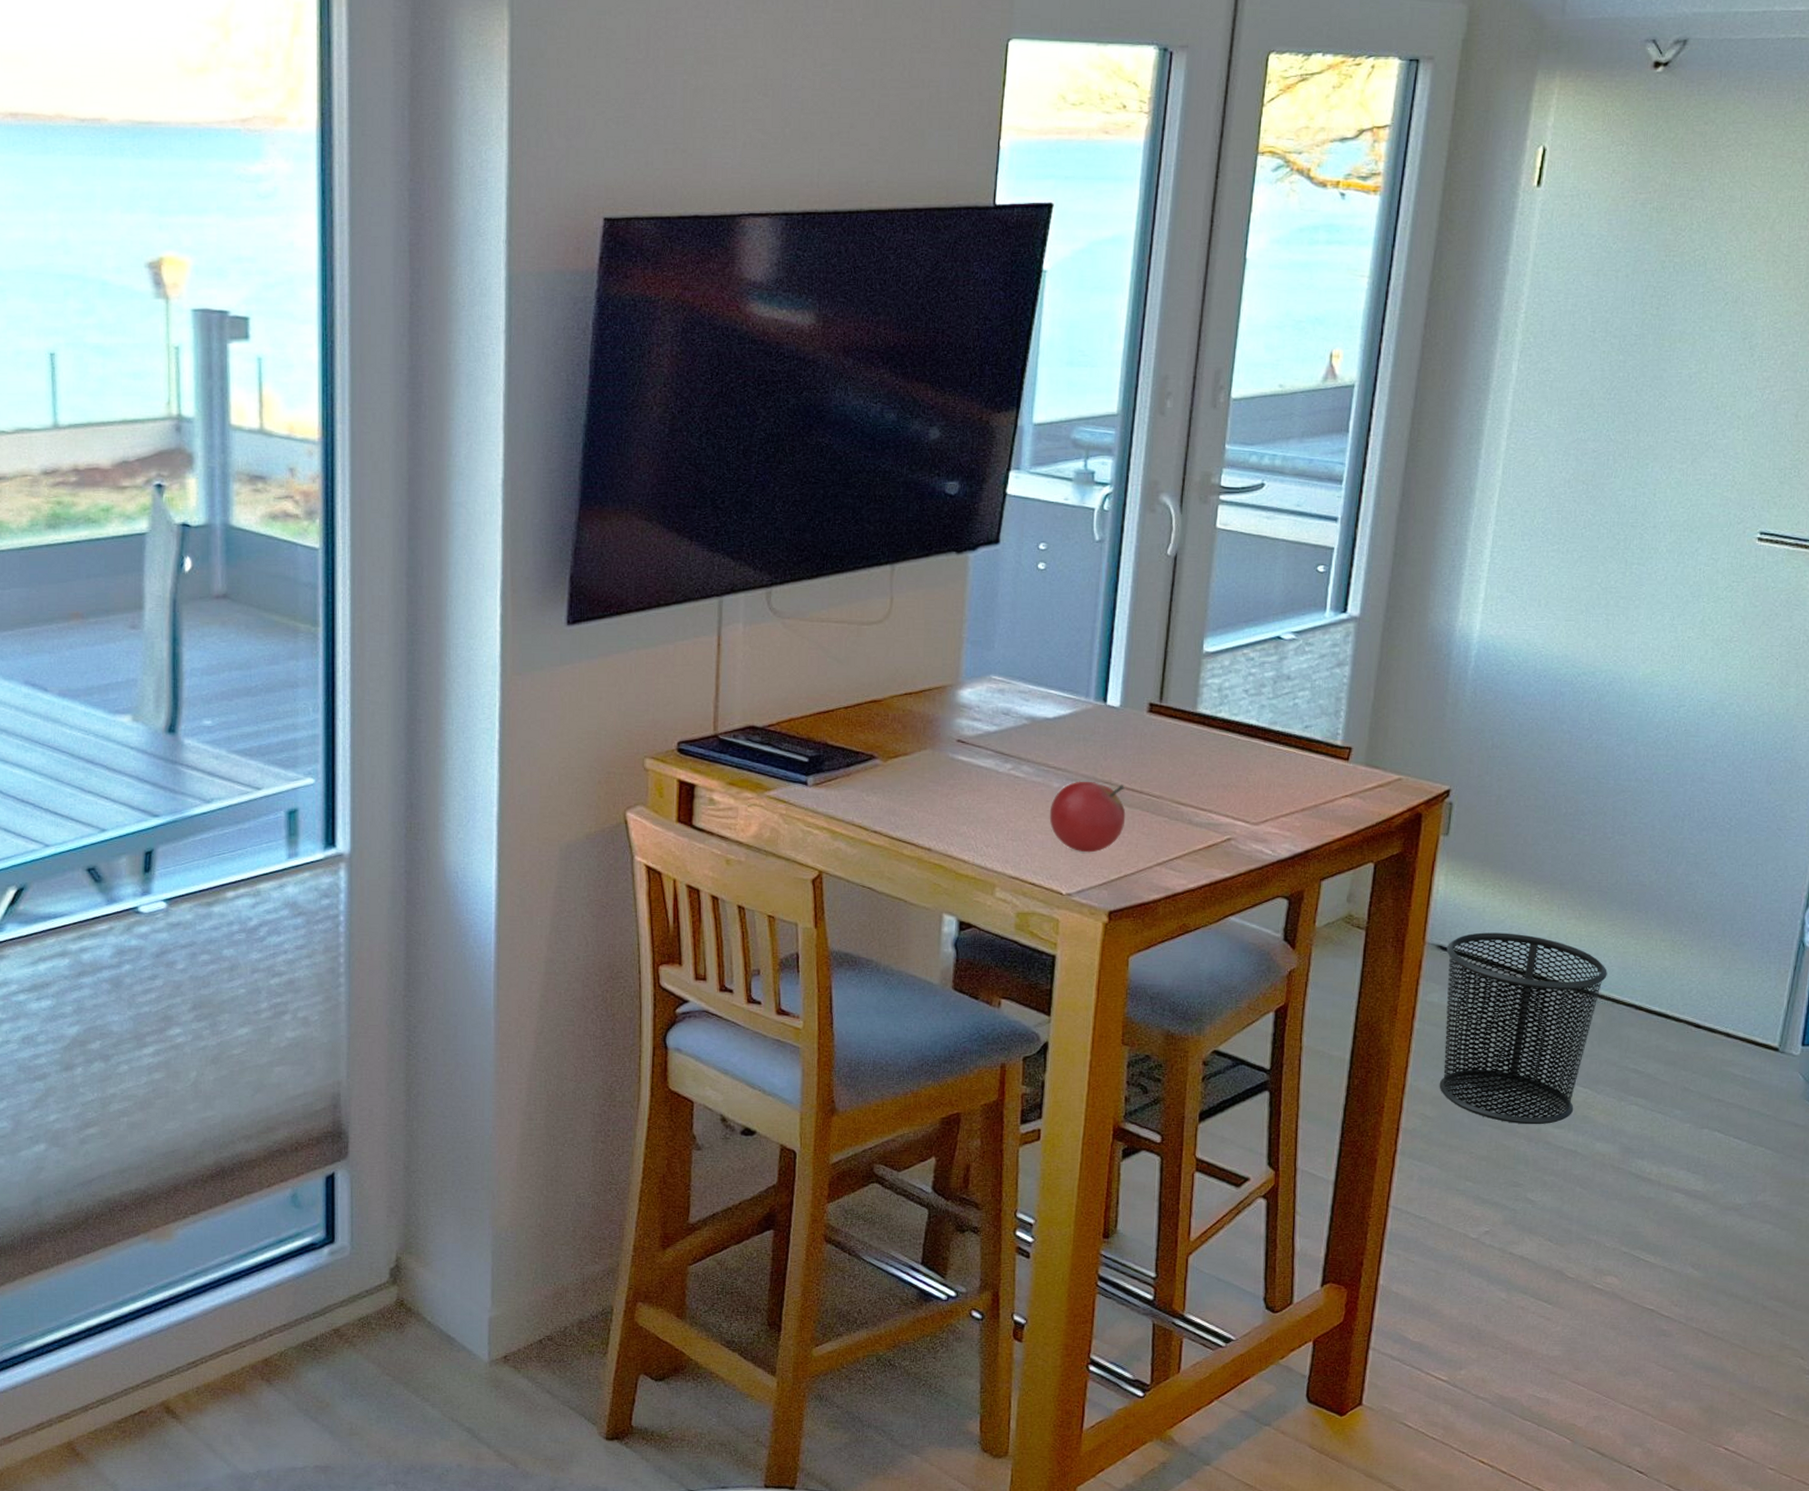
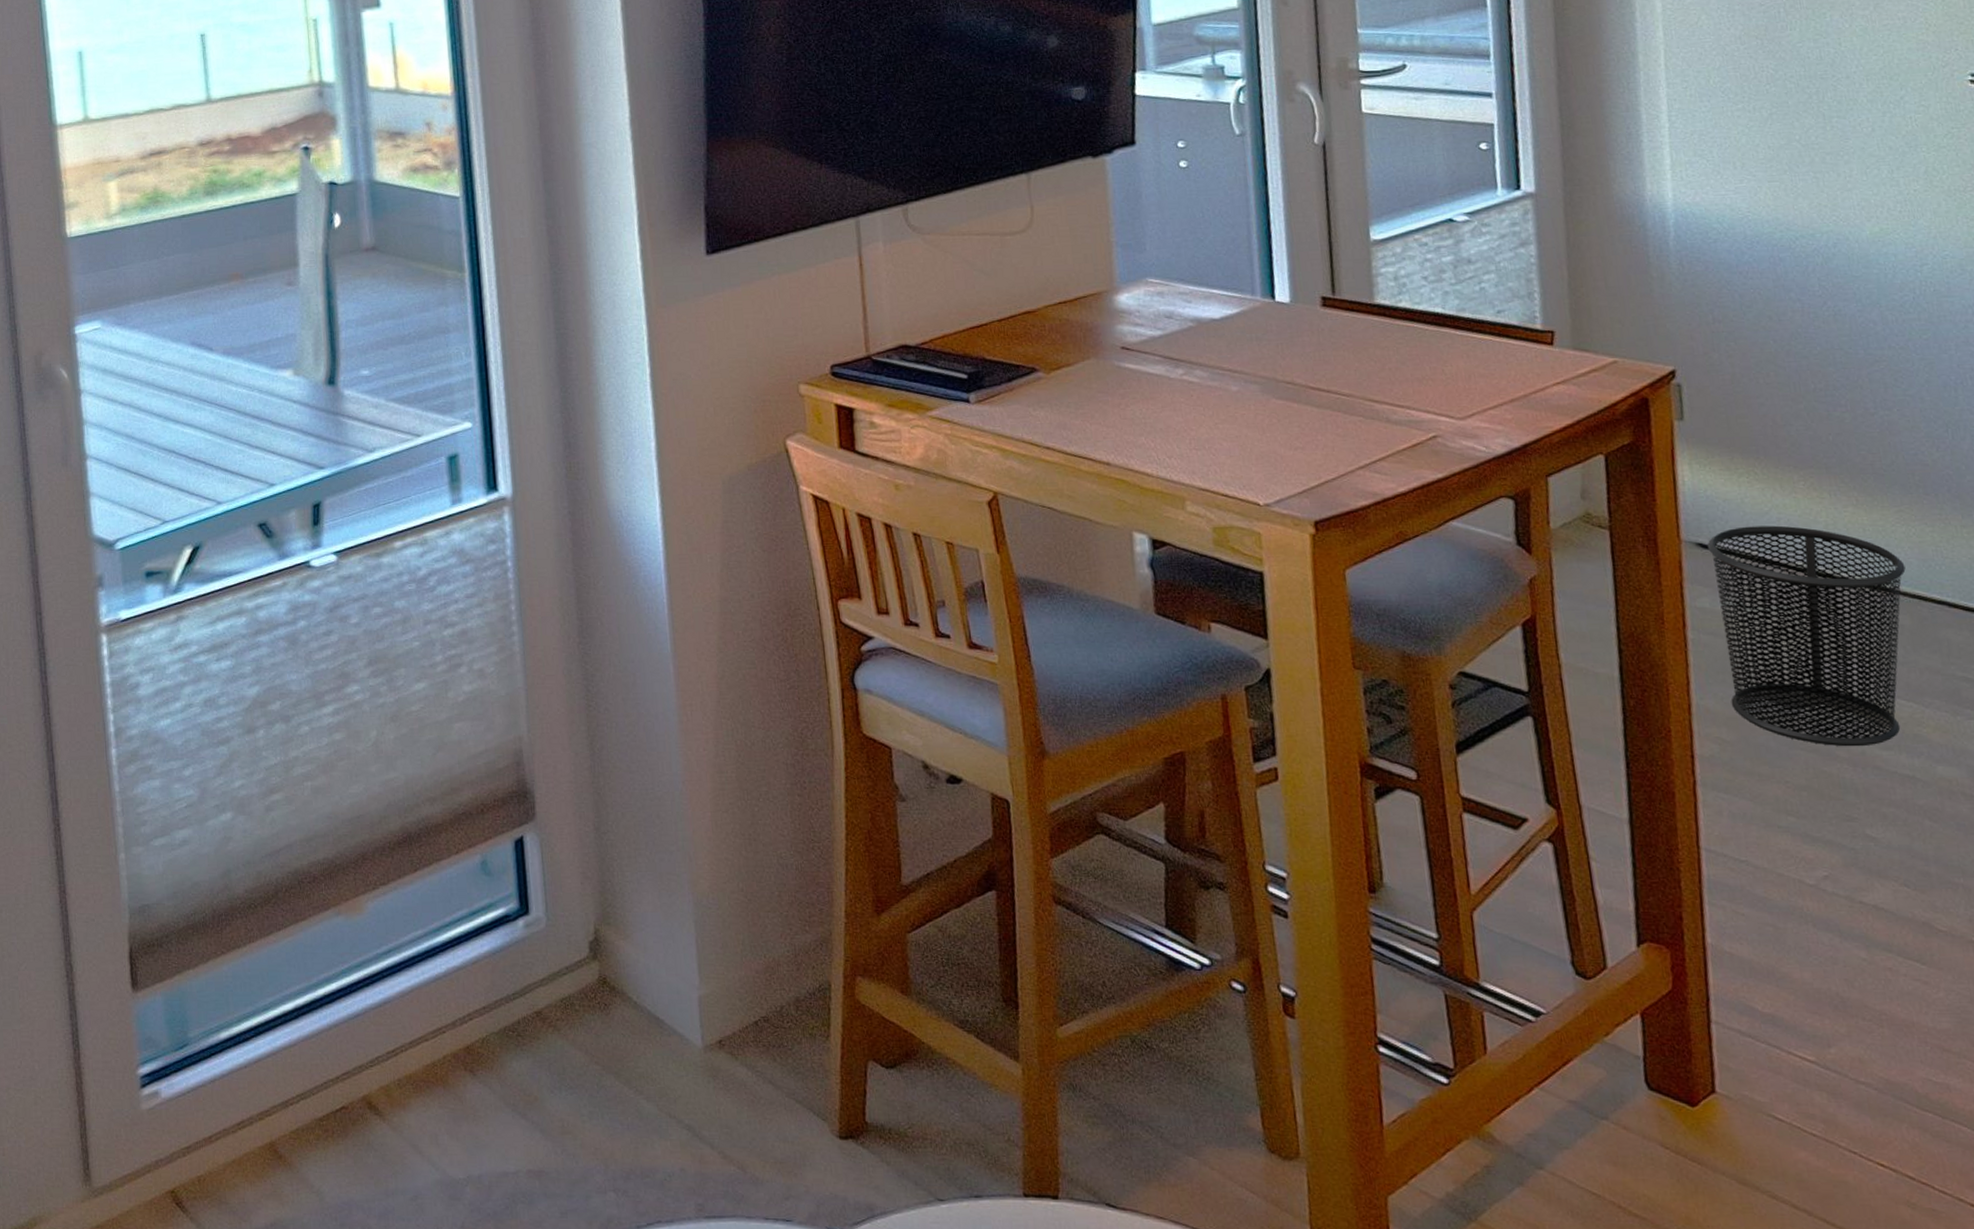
fruit: present [1049,781,1126,853] -> none [1231,383,1316,459]

